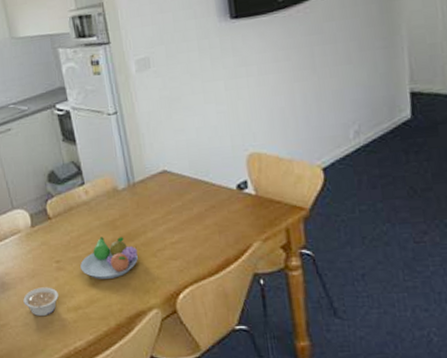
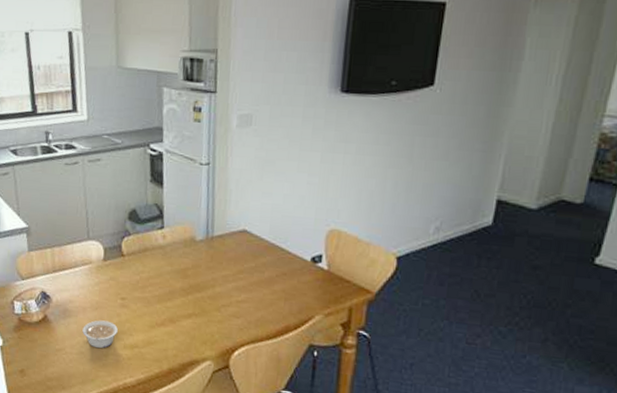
fruit bowl: present [80,237,138,279] -> none [144,282,203,325]

